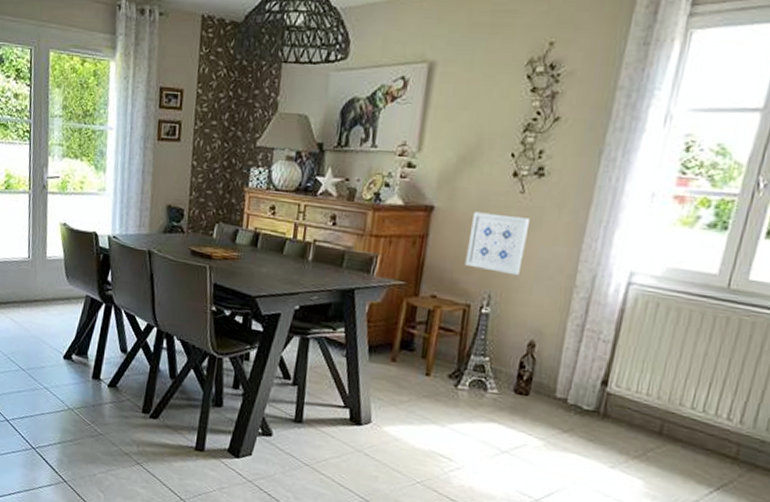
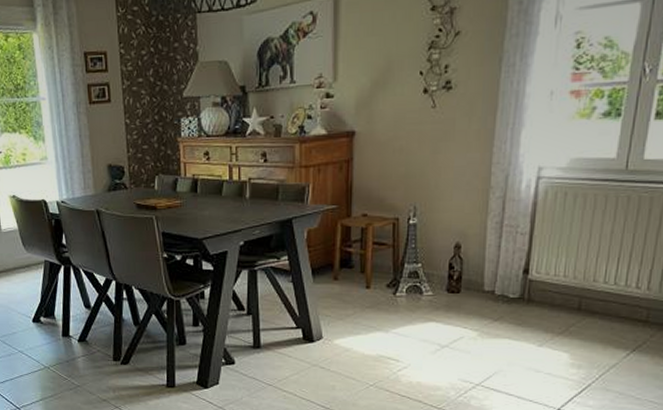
wall art: present [464,211,529,276] -> none [389,130,443,186]

